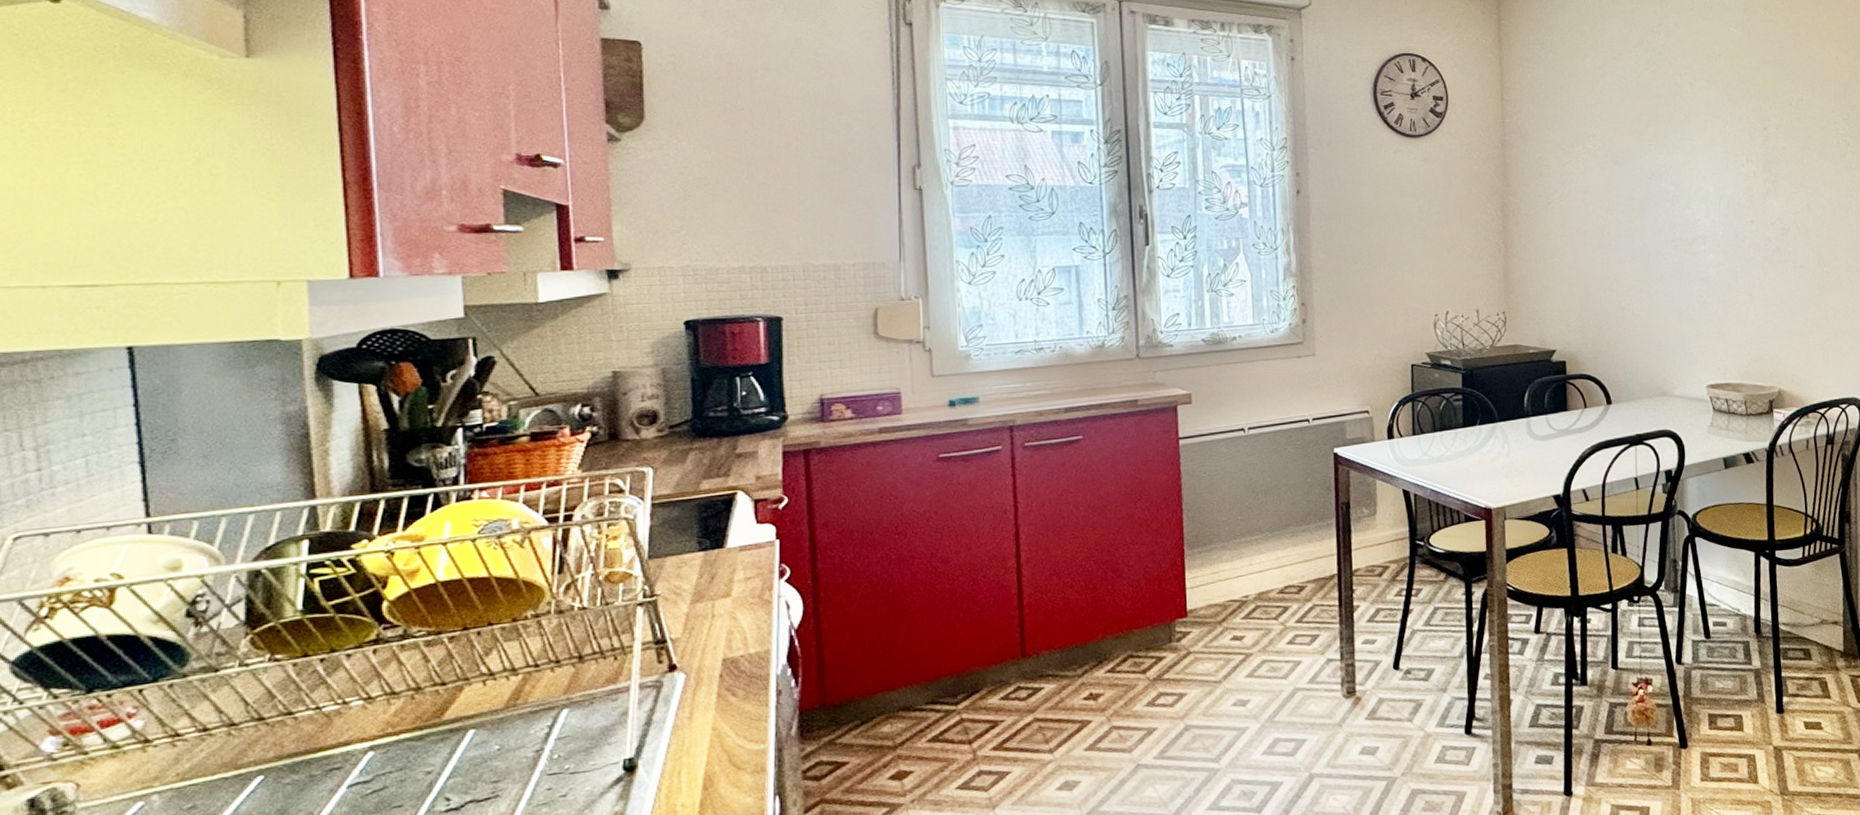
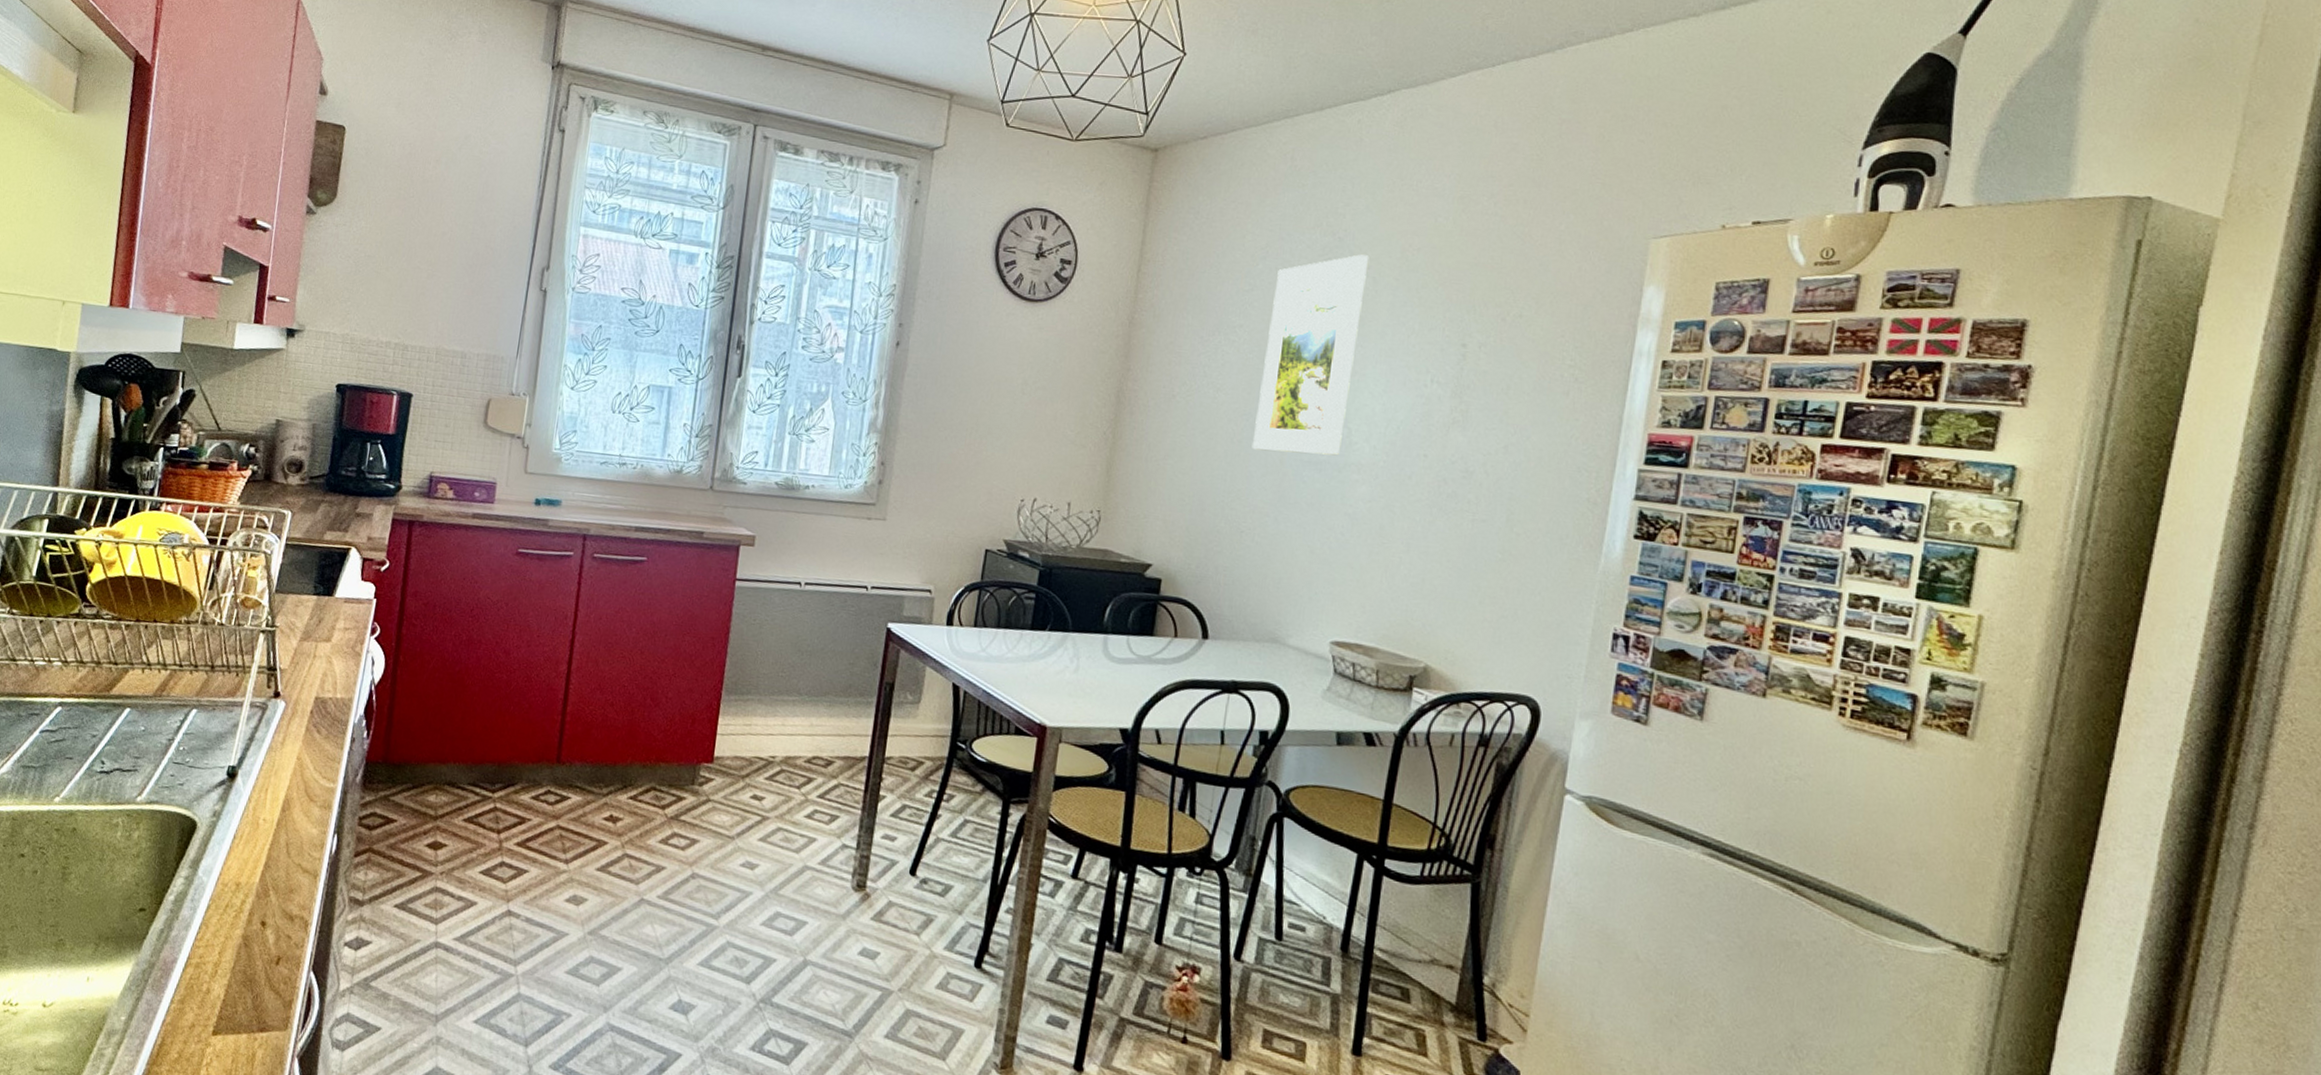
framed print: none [1615,64,1688,238] -> present [1252,254,1369,456]

